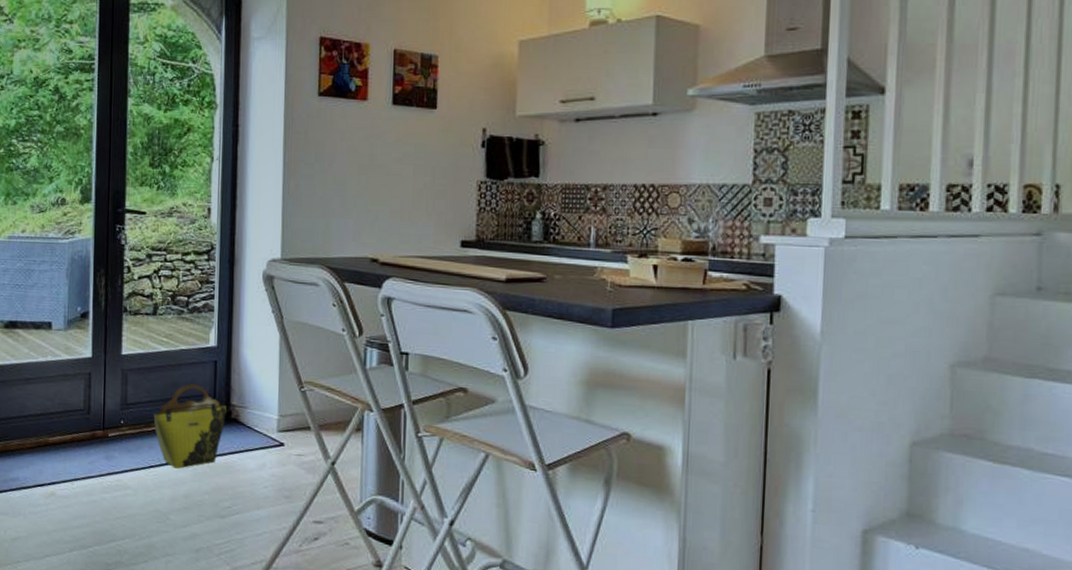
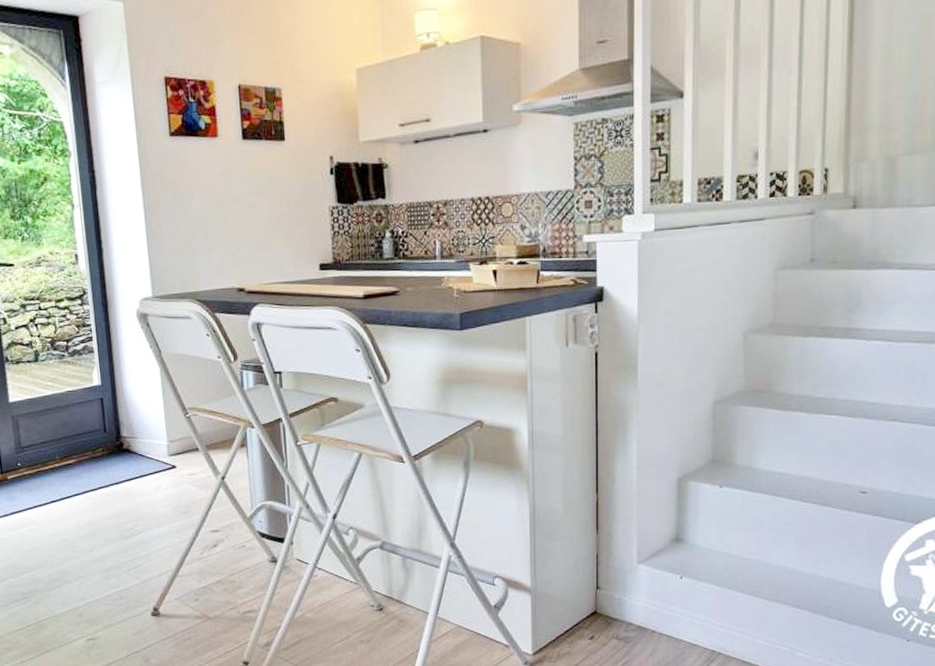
tote bag: present [153,384,227,469] -> none [48,422,118,500]

